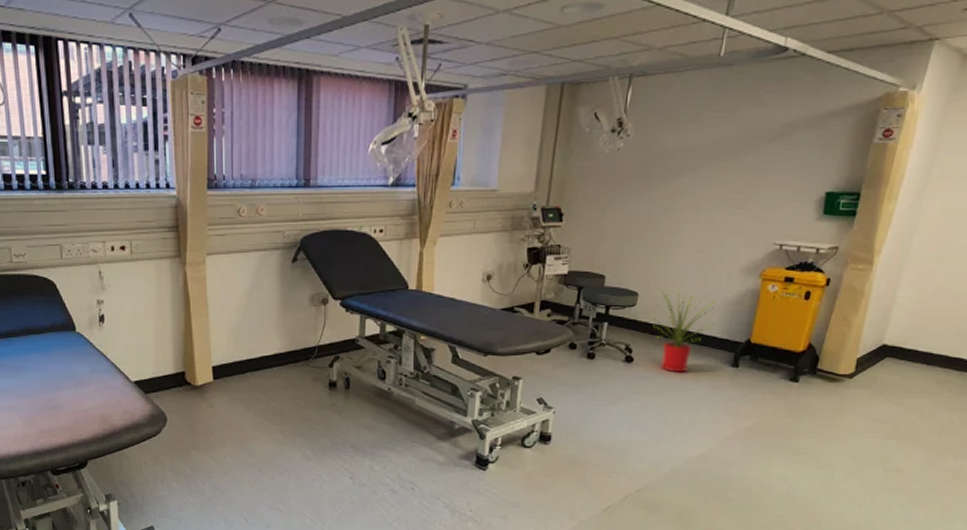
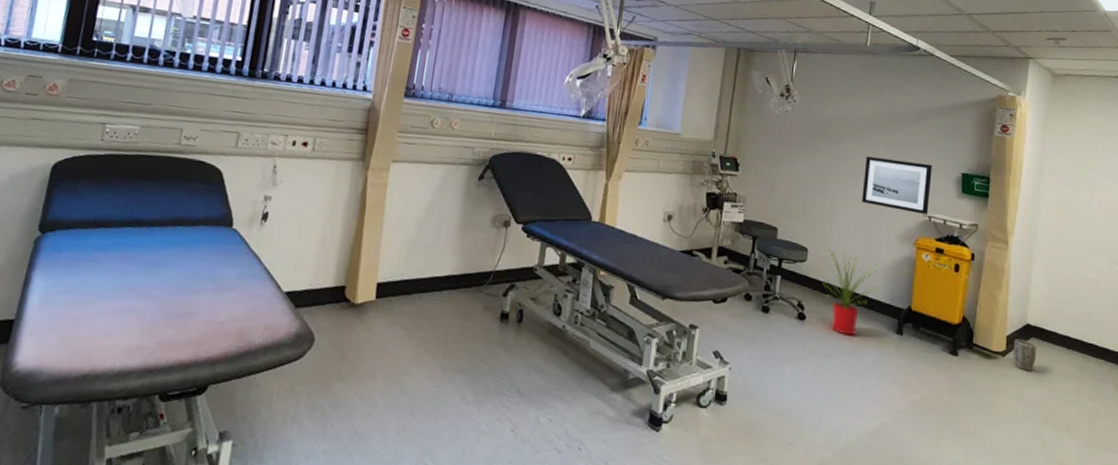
wall art: none [702,186,790,243] -> present [862,156,932,214]
plant pot: none [861,360,891,390] -> present [1013,339,1037,372]

